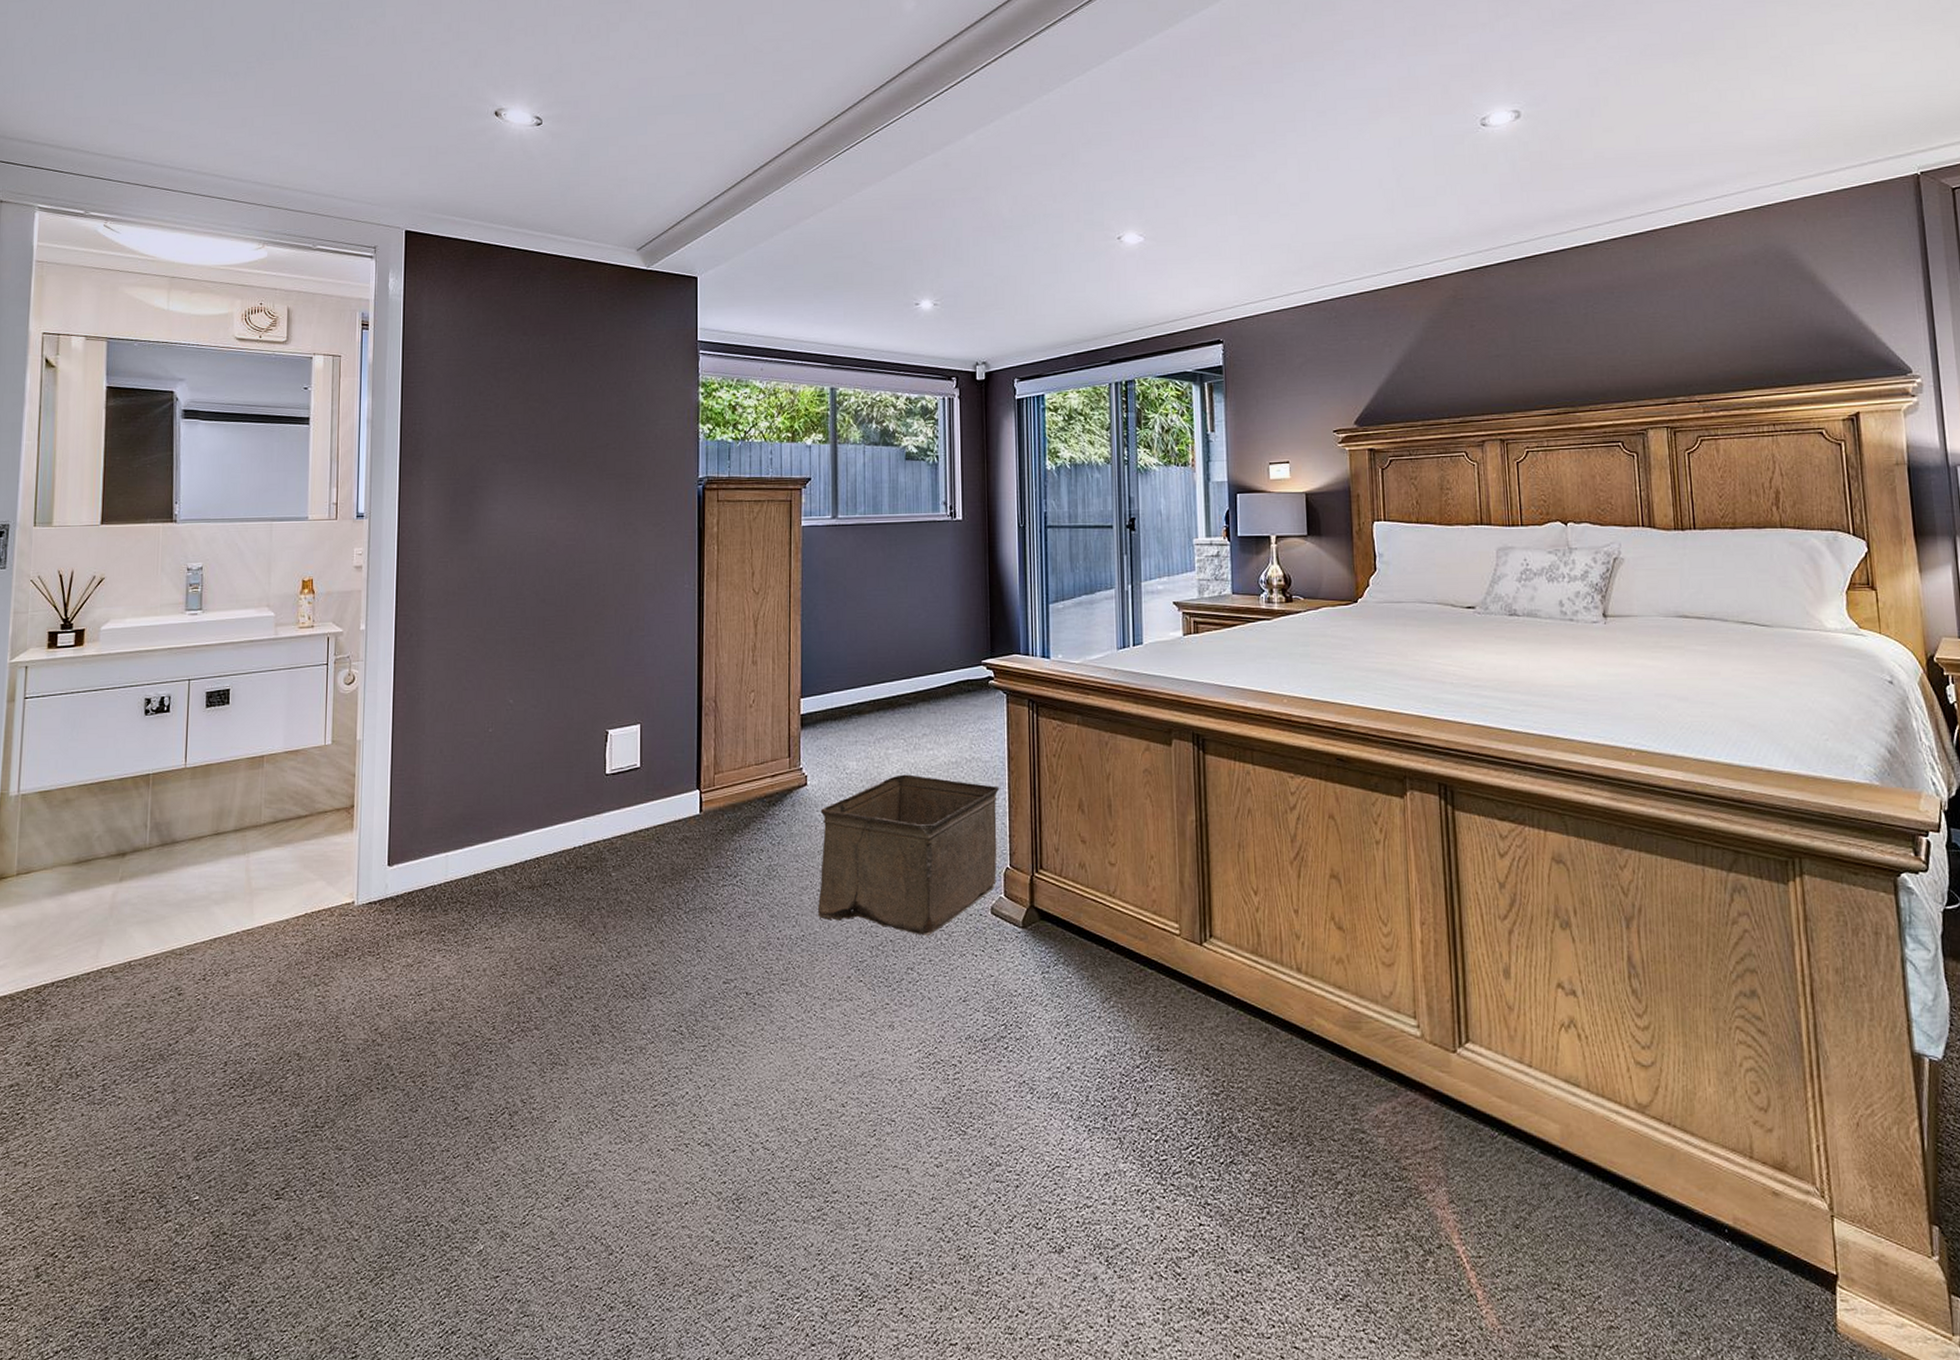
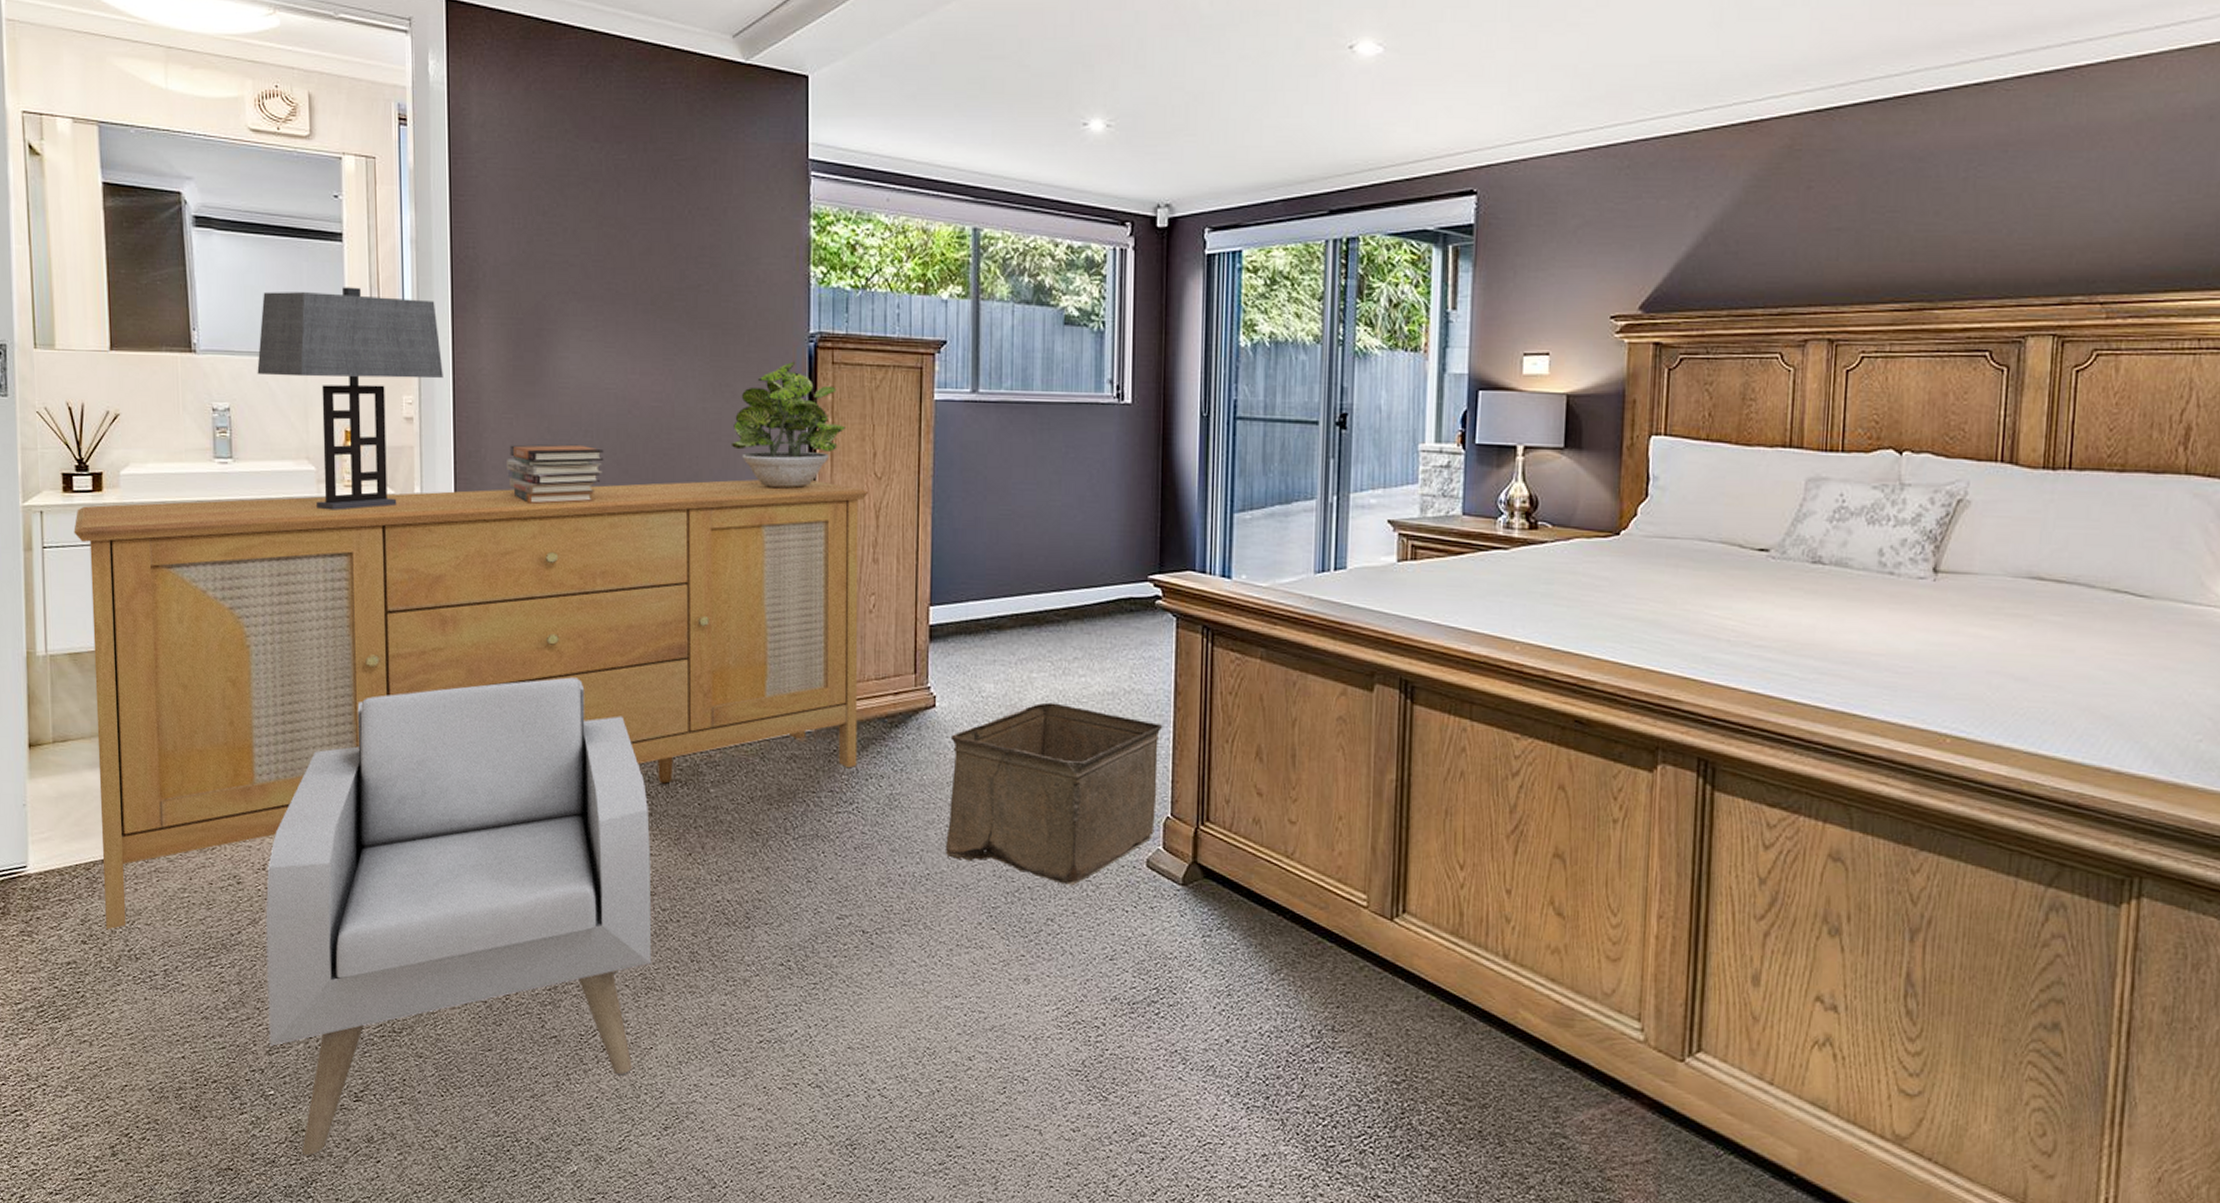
sideboard: none [51,598,747,1050] -> present [73,479,868,930]
armchair: none [198,781,558,1260] -> present [266,677,651,1156]
table lamp: none [229,461,390,649] -> present [257,287,443,511]
book stack: none [441,580,525,634] -> present [507,444,604,505]
potted plant: none [632,501,729,607] -> present [731,361,845,489]

